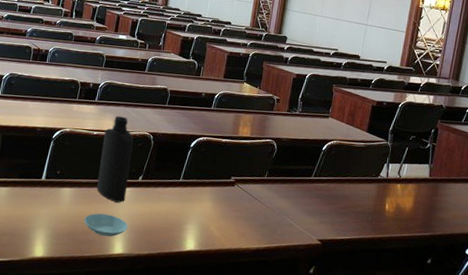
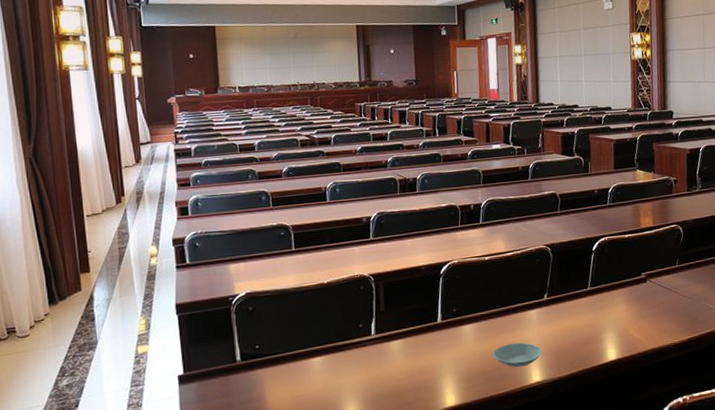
bottle: present [97,116,133,203] -> none [497,233,534,328]

